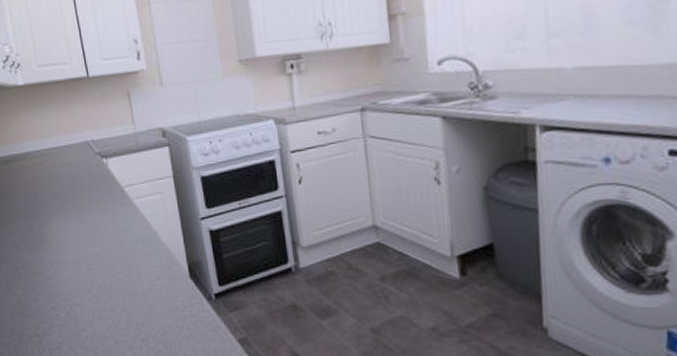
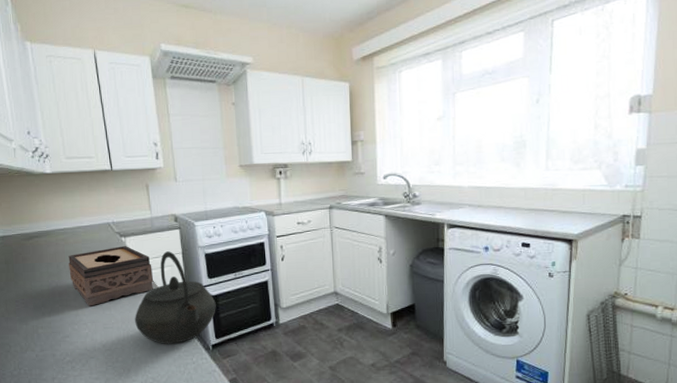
tissue box: none [46,168,142,243] -> present [68,245,154,307]
kettle: none [122,174,218,291] -> present [135,251,216,344]

